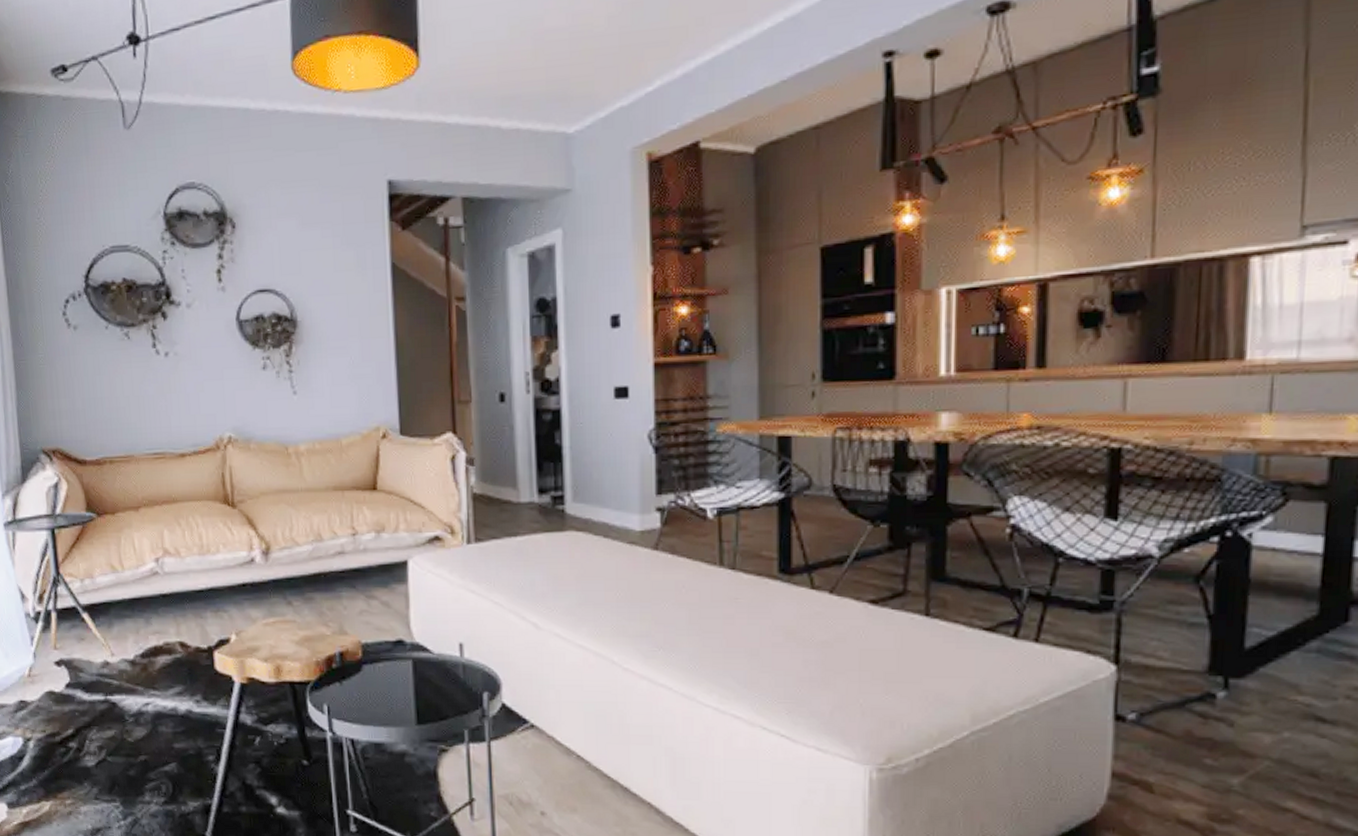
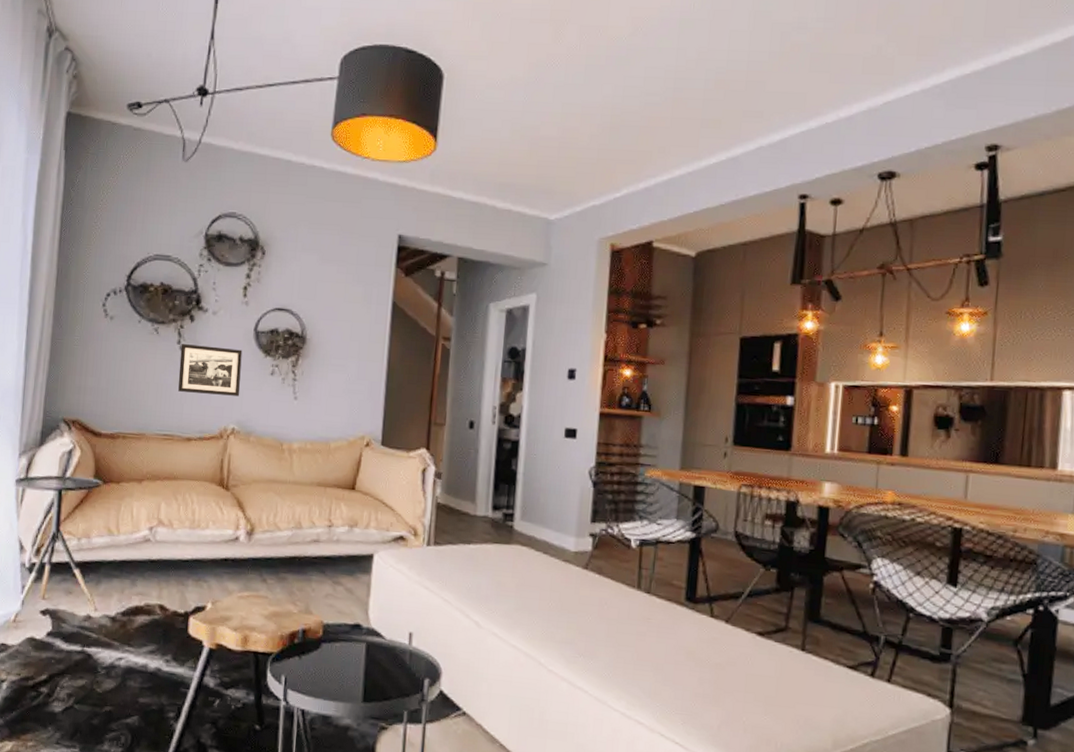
picture frame: none [157,344,232,402] -> present [178,344,243,396]

